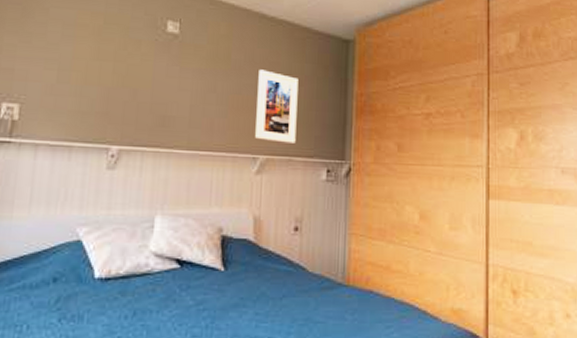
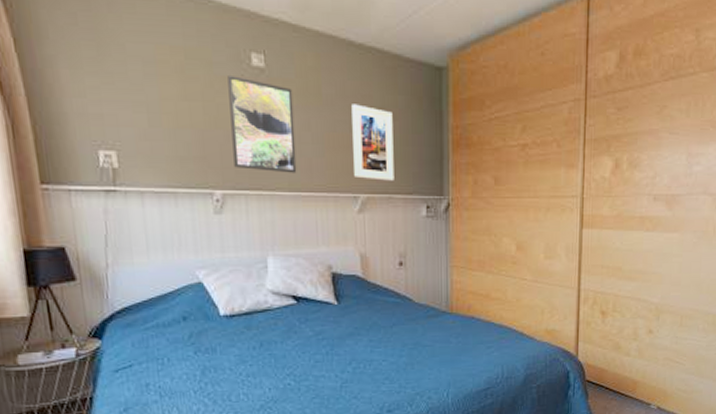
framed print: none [135,40,203,132] -> present [228,76,297,173]

